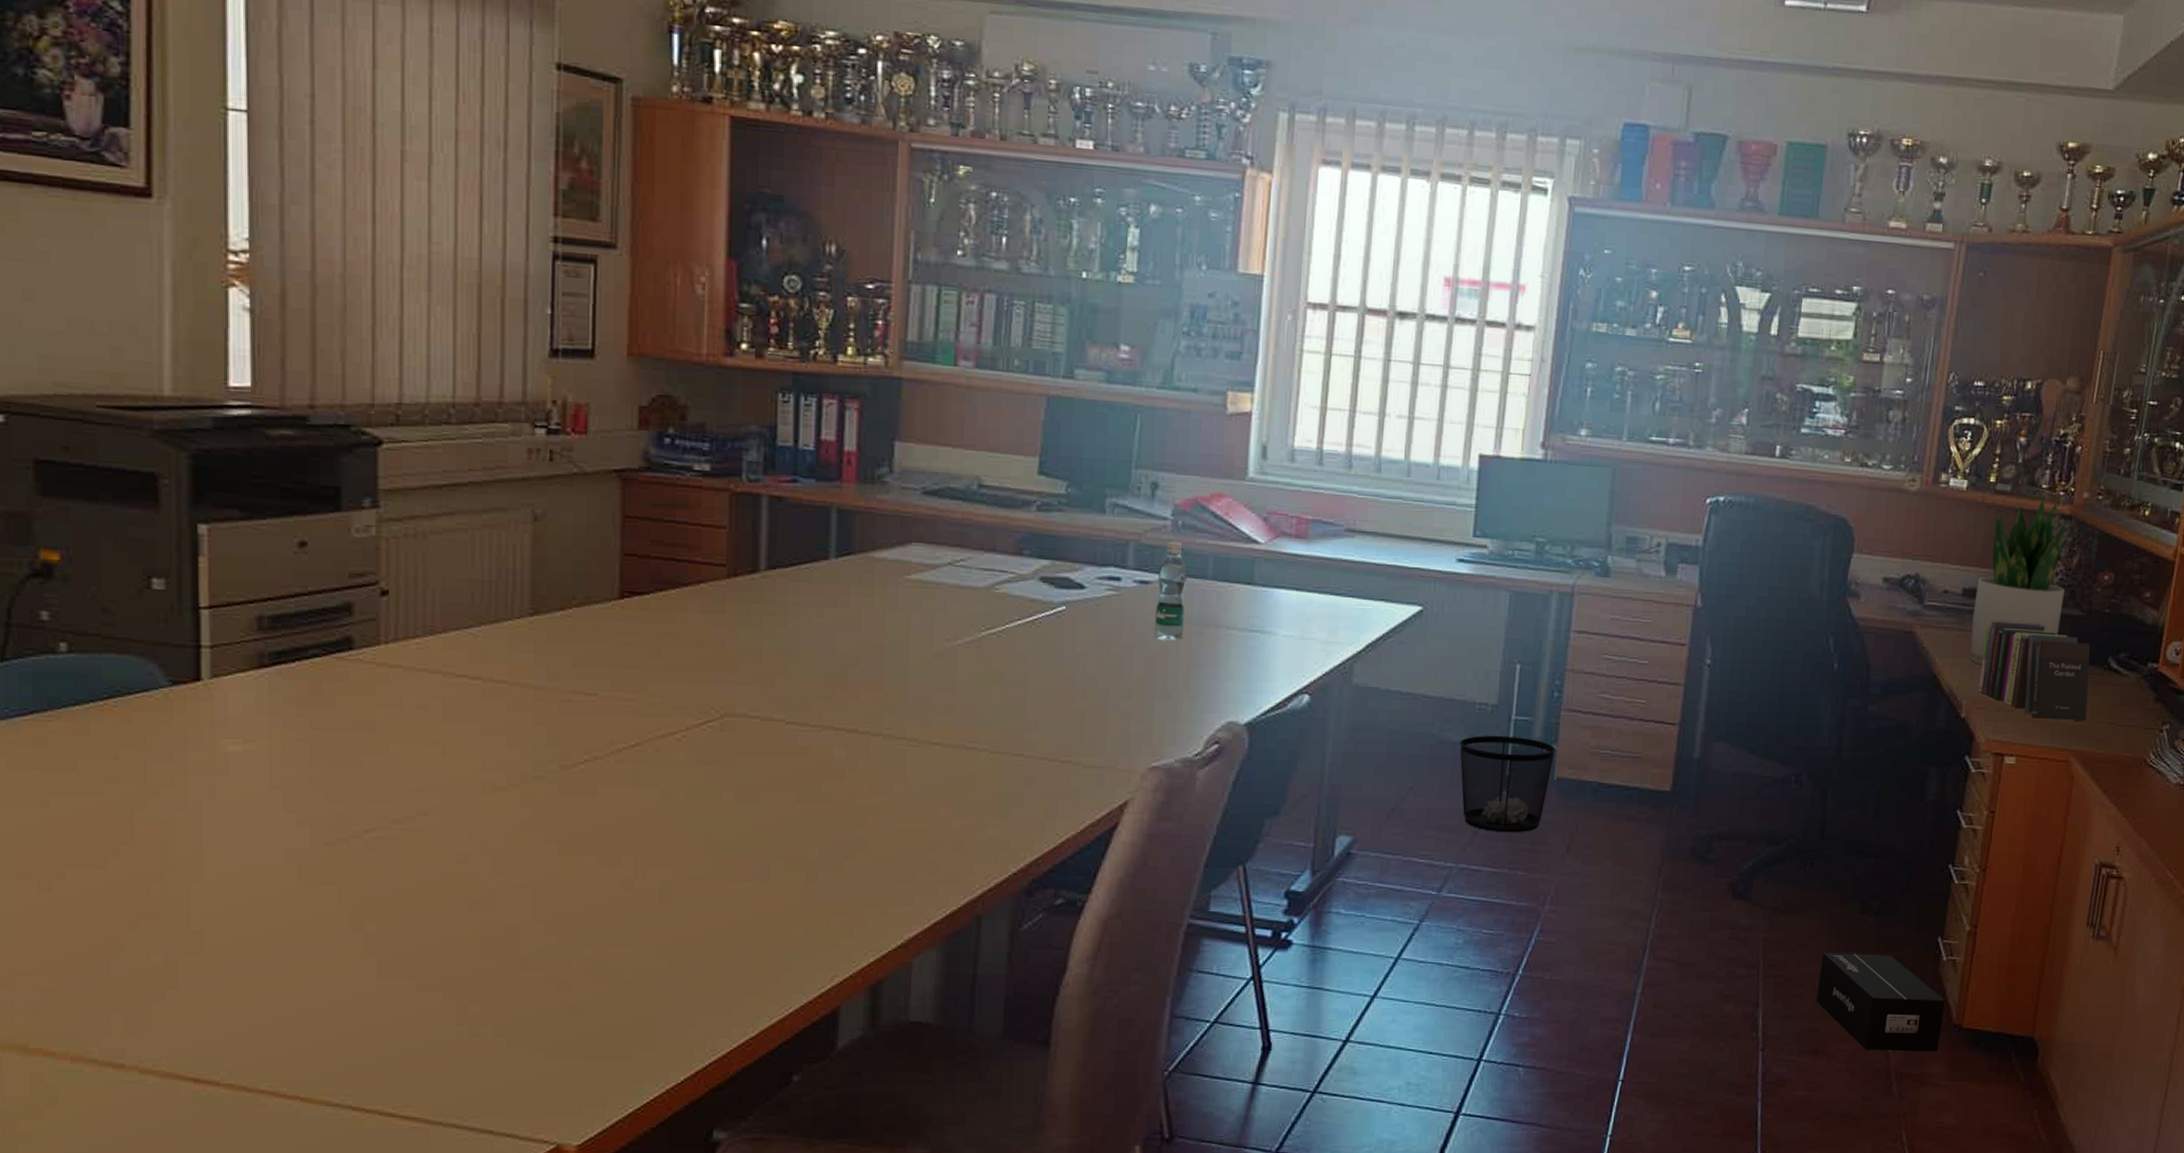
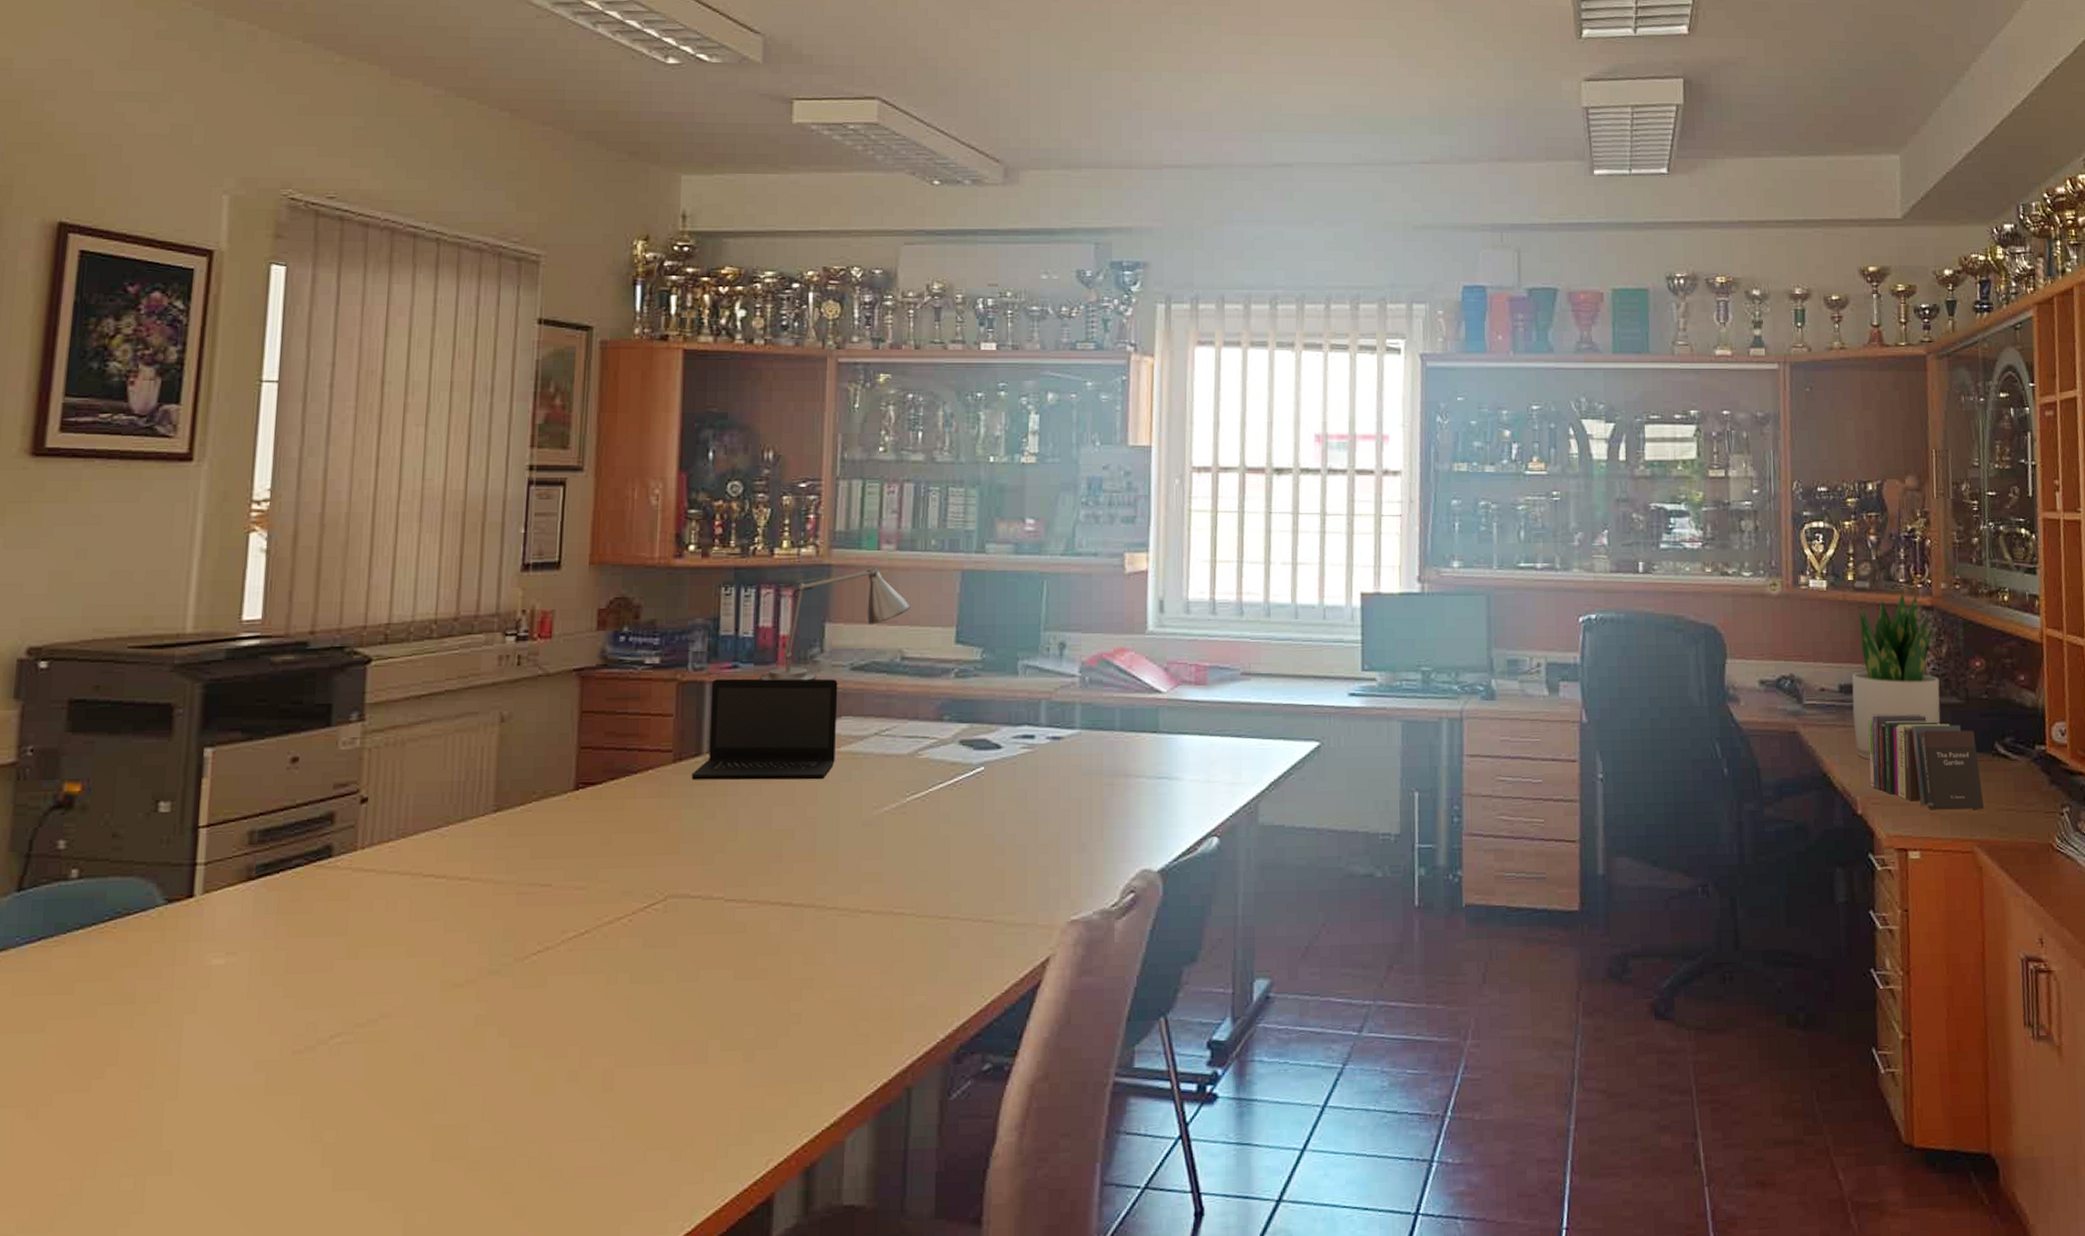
laptop: none [747,492,909,607] -> present [691,678,838,781]
desk lamp: none [823,383,990,503] -> present [760,565,911,681]
bottle: present [1154,542,1188,641] -> none [1068,697,1096,794]
waste bin: present [1459,735,1556,833] -> none [1366,865,1461,965]
box: present [1816,953,1945,1052] -> none [1755,1071,1893,1179]

